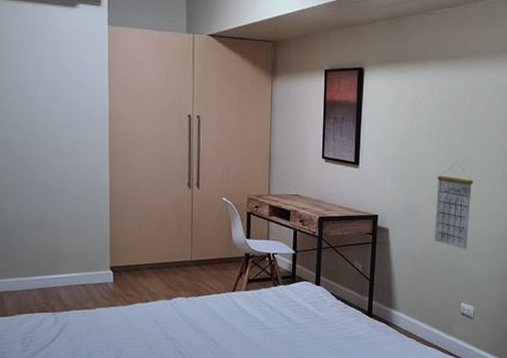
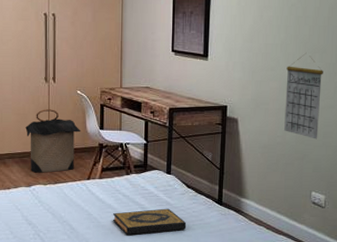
laundry hamper: none [166,217,227,285] -> present [25,109,81,173]
hardback book: none [259,321,336,349] -> present [113,208,187,235]

